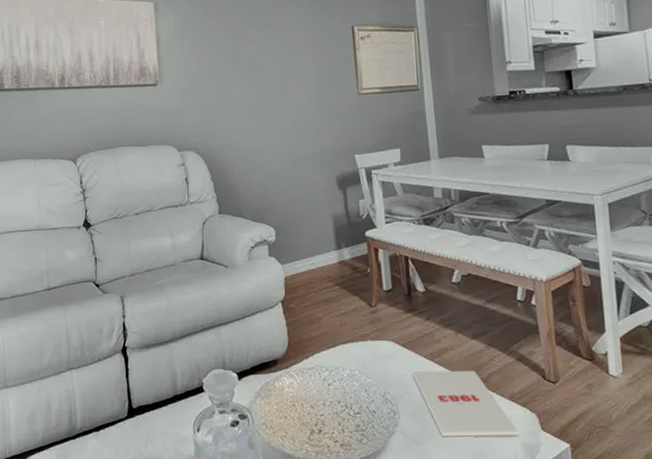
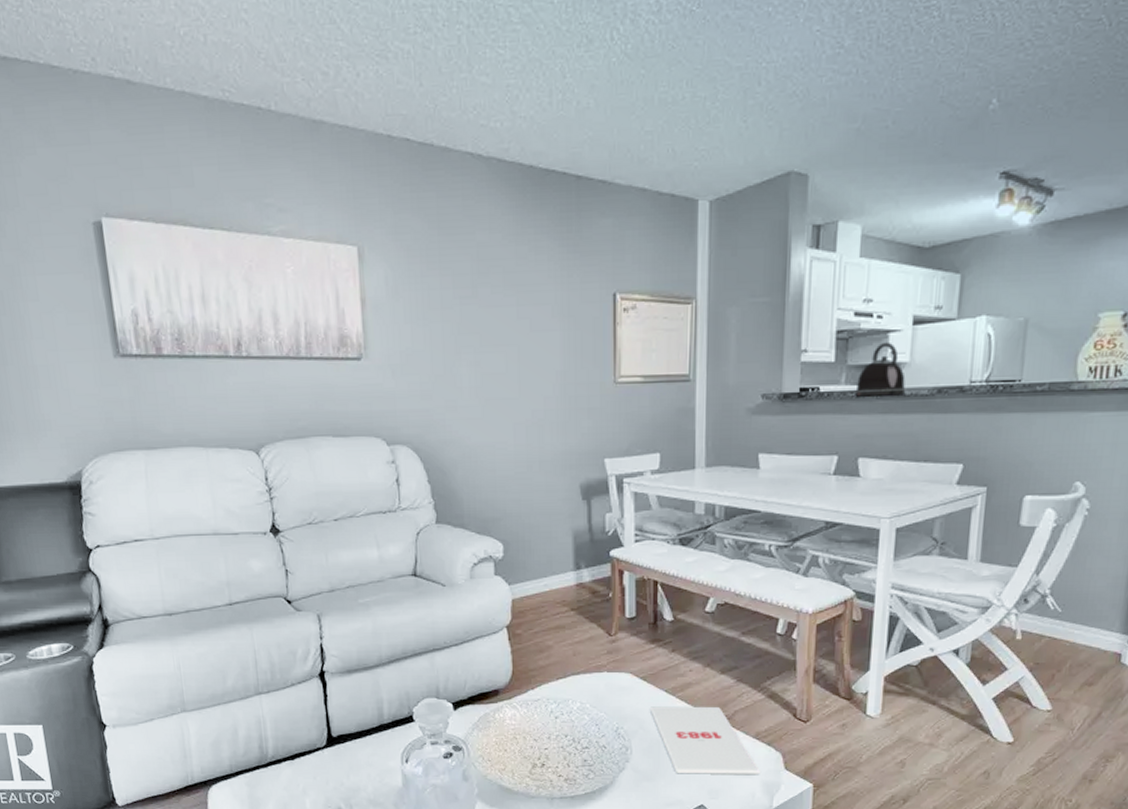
kettle: none [555,52,597,96] -> present [855,341,906,397]

